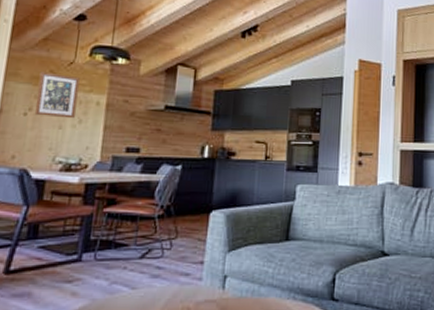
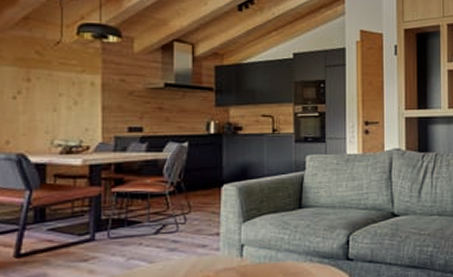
wall art: present [34,72,80,119] -> none [24,53,69,100]

